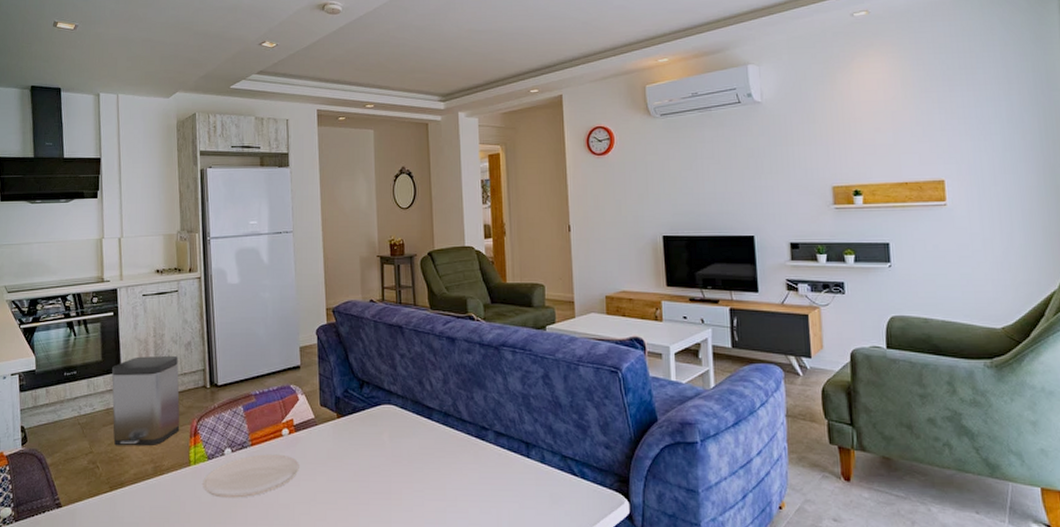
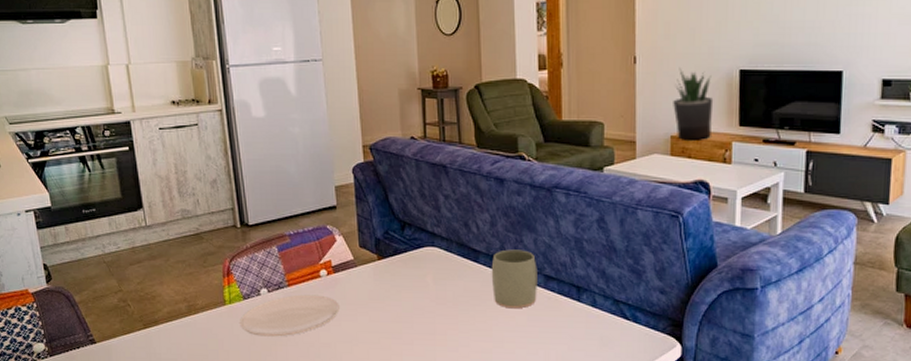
pedal bin: present [111,355,180,446] -> none [132,193,212,285]
mug: none [444,406,488,466] -> present [491,249,537,309]
planter: none [605,235,642,300] -> present [673,68,714,140]

